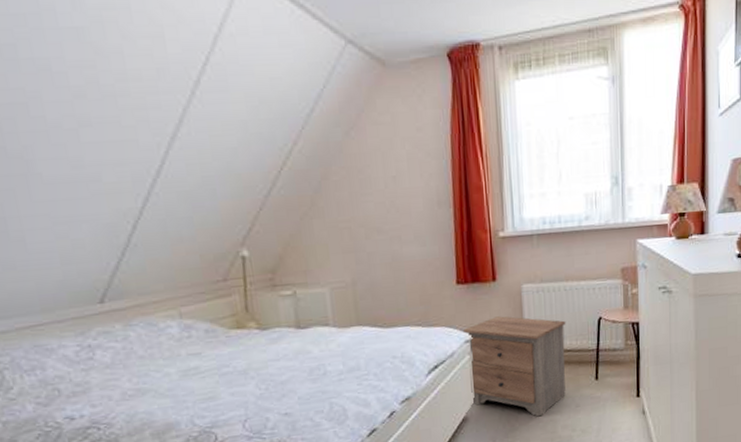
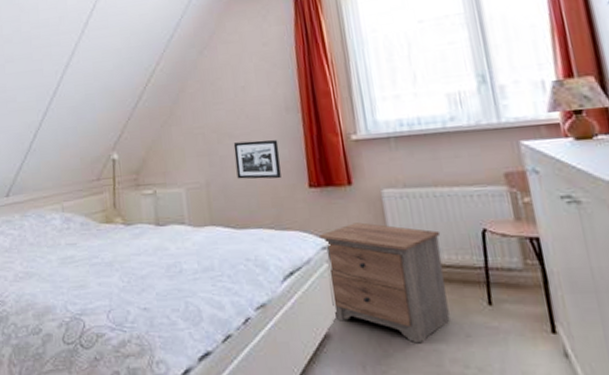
picture frame: none [382,236,430,277] -> present [233,140,281,179]

